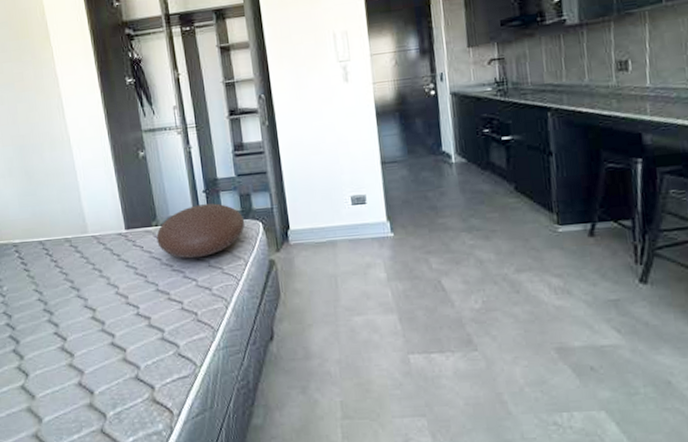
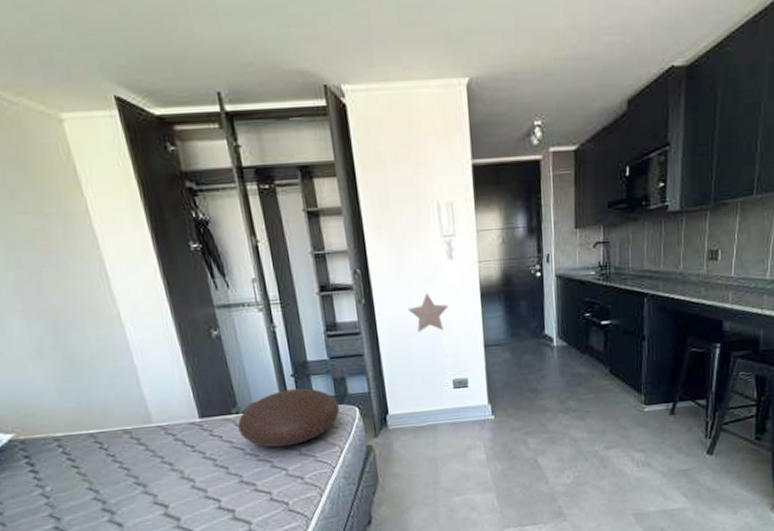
decorative star: none [307,114,345,151] -> present [408,293,449,333]

